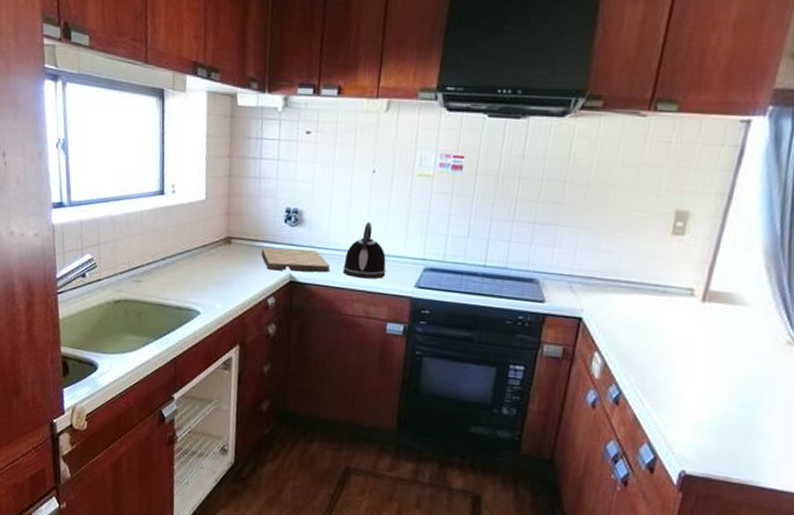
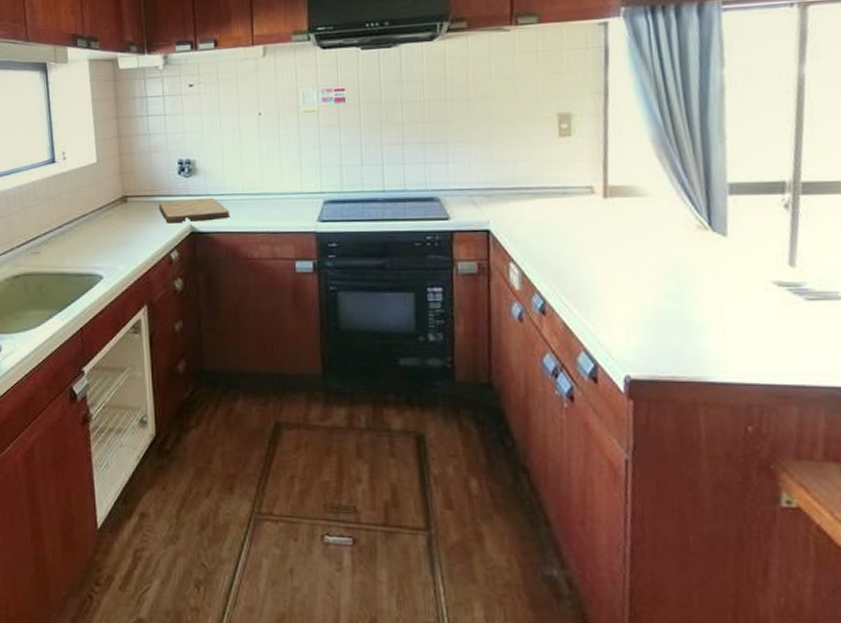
kettle: present [343,222,386,279] -> none [243,163,287,220]

